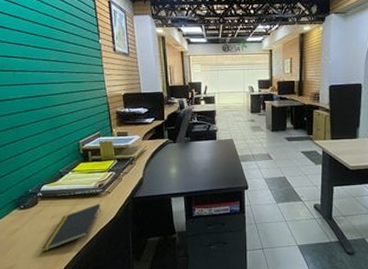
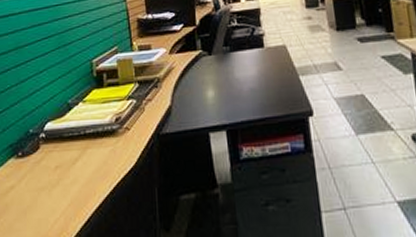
notepad: present [41,203,101,252] -> none [40,145,118,220]

